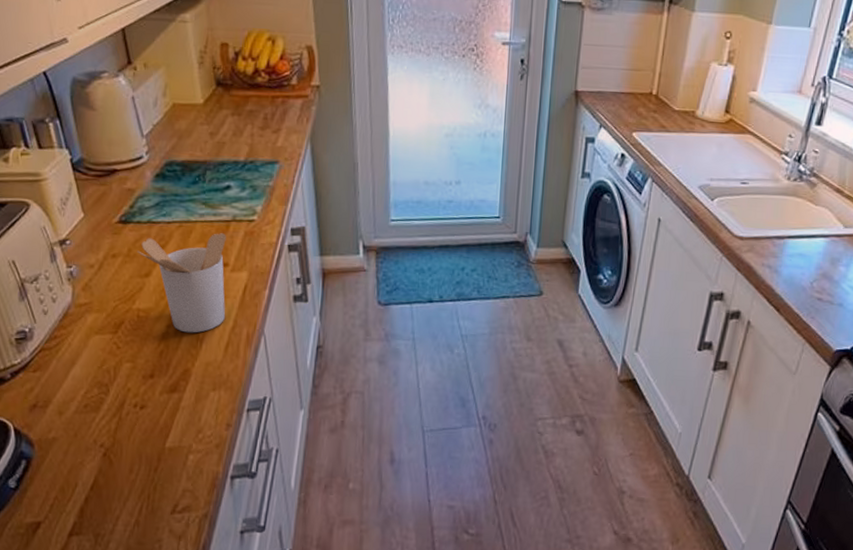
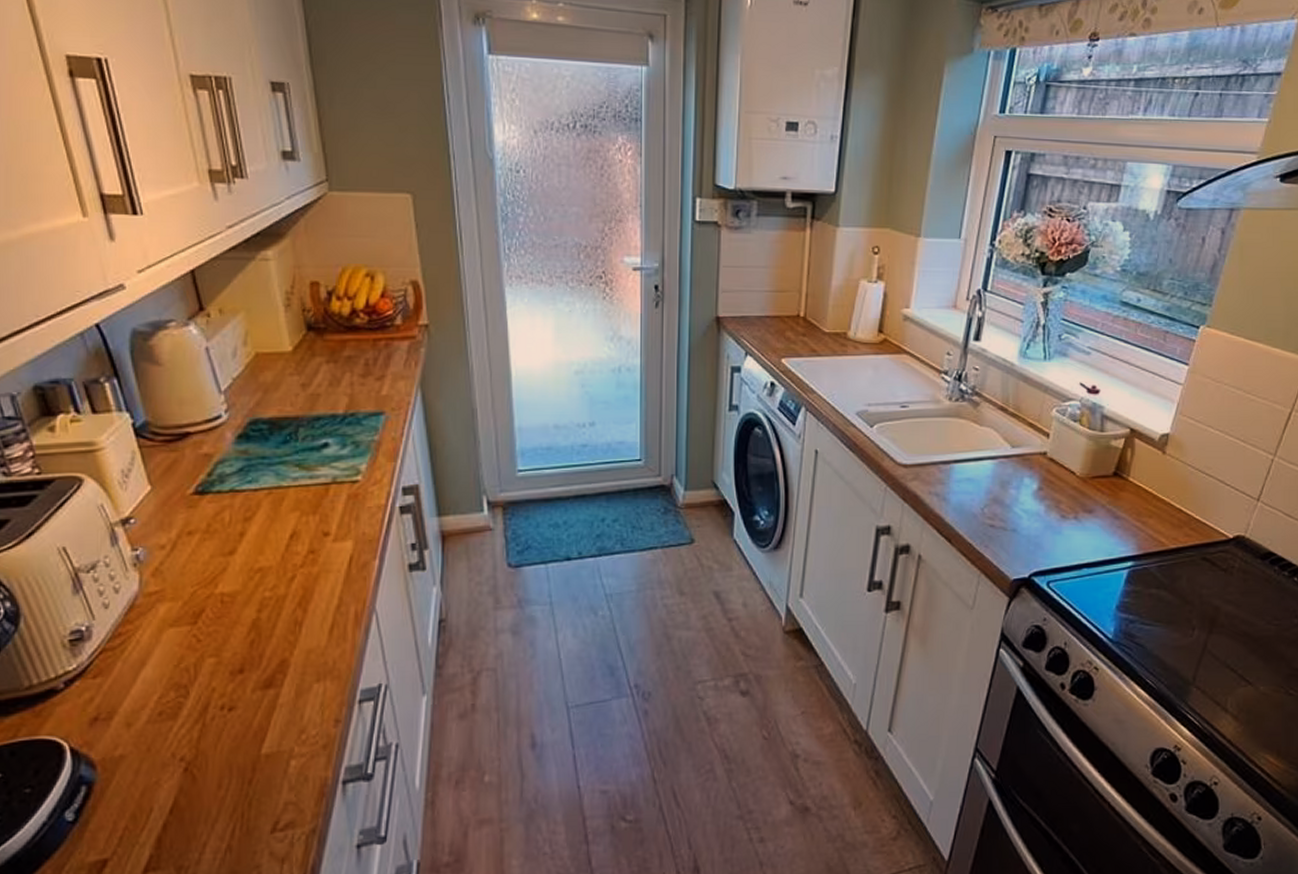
utensil holder: present [137,233,226,333] -> none [219,498,329,617]

